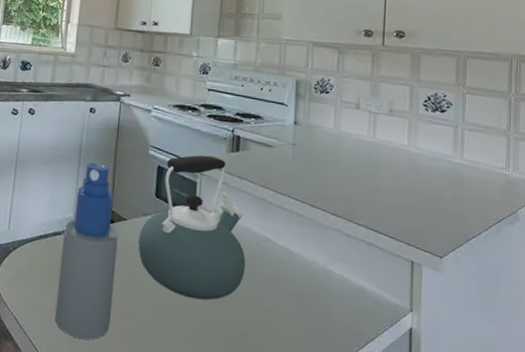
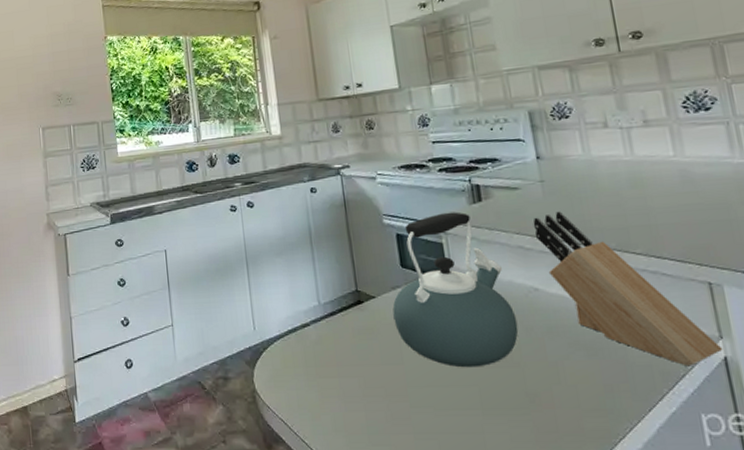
spray bottle: present [55,162,118,340] -> none [312,244,384,431]
knife block: none [277,174,411,331] -> present [533,211,723,367]

